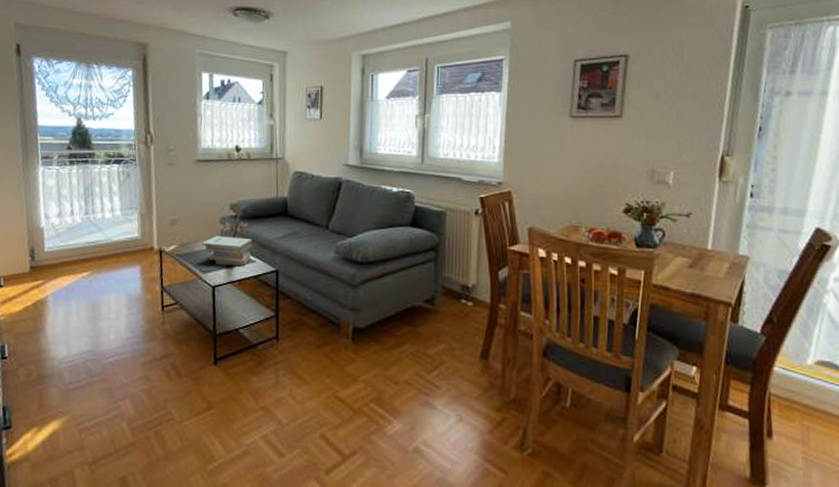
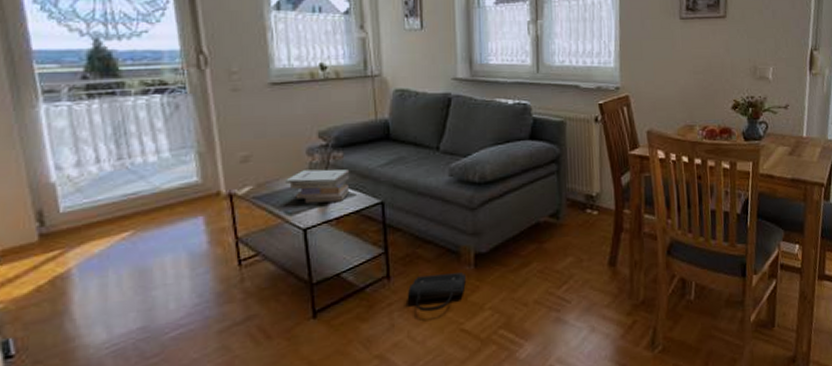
handbag: none [291,341,344,376] -> present [407,272,466,312]

